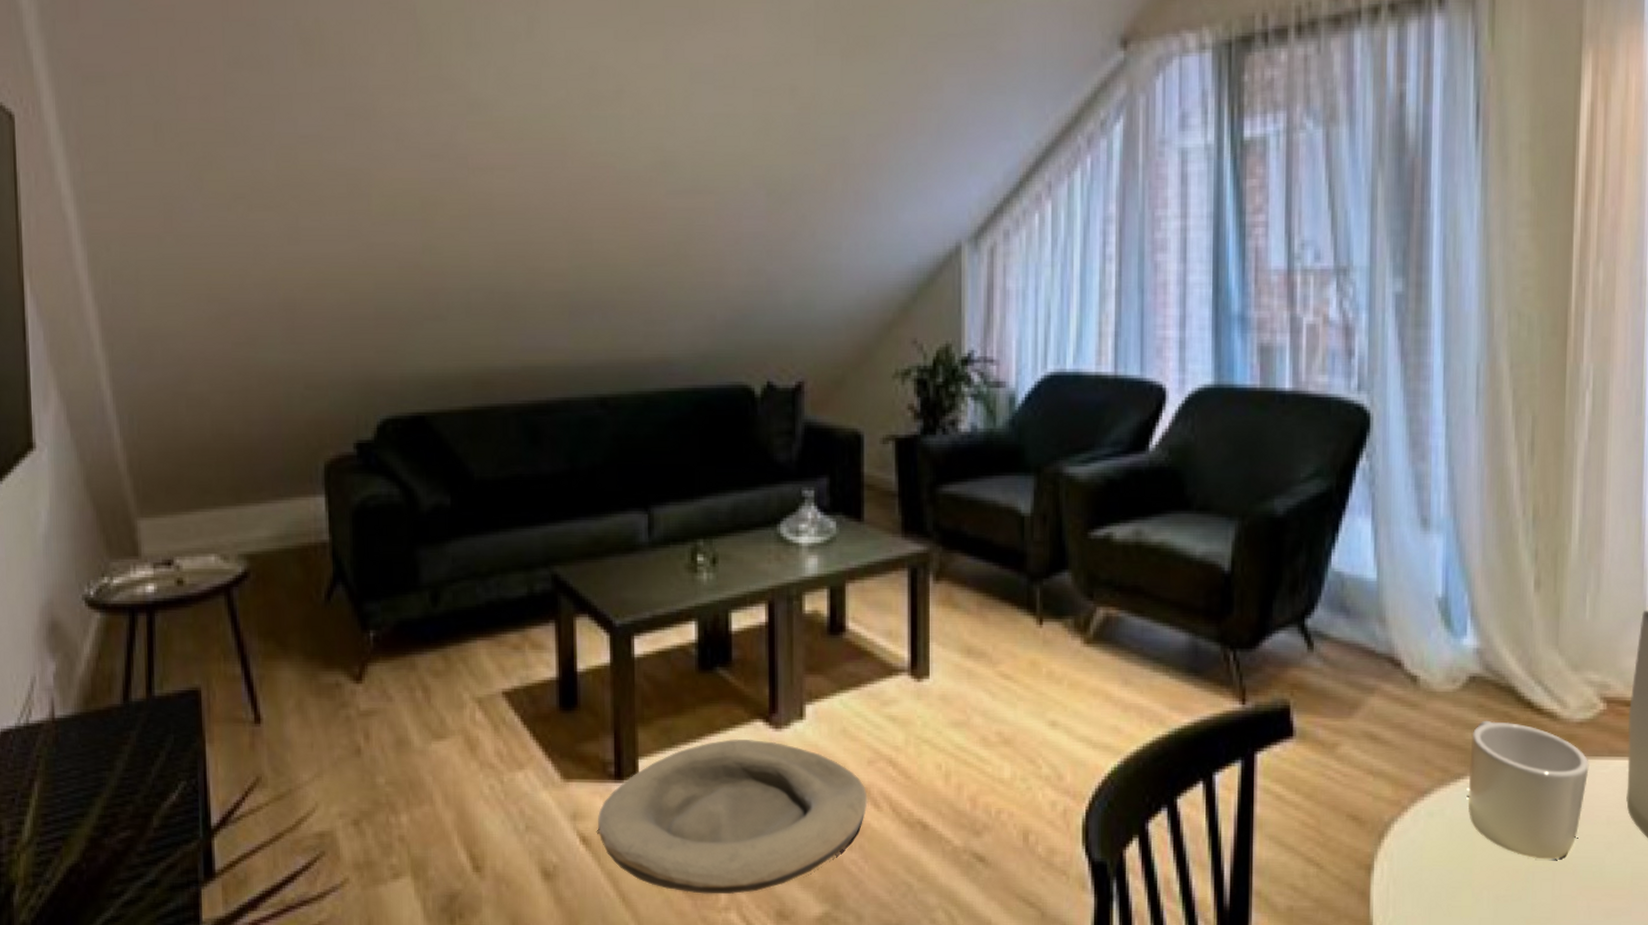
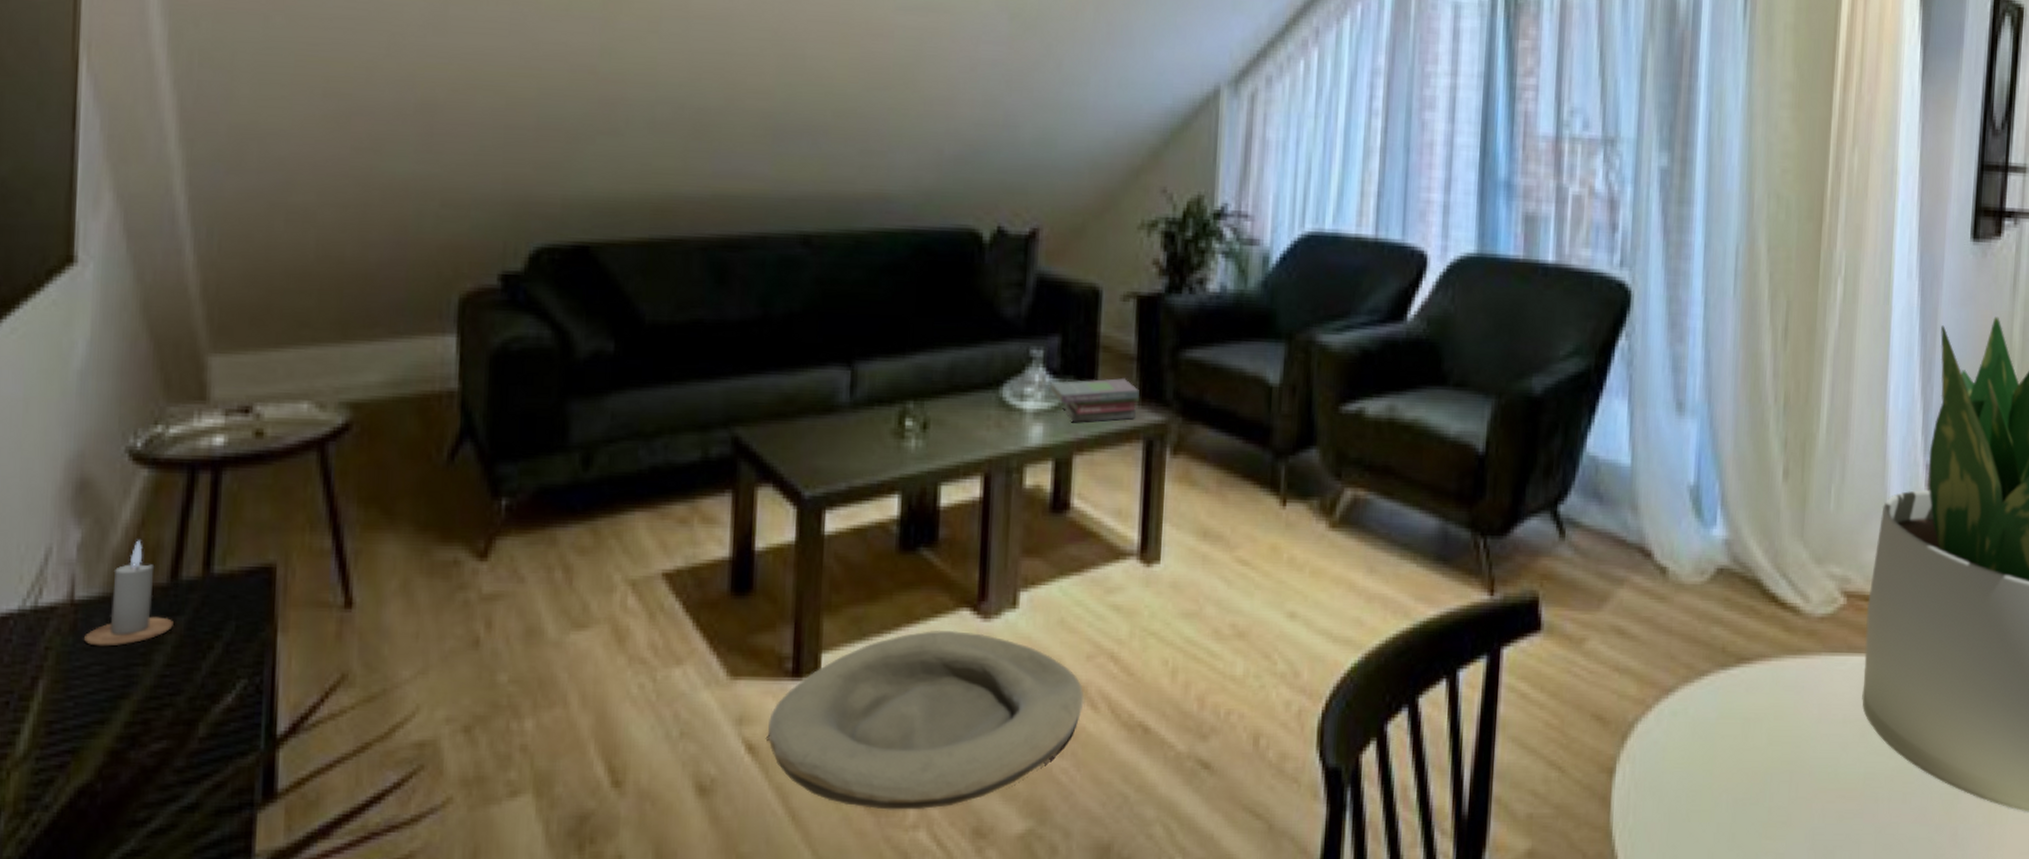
candle: none [63,670,128,755] -> present [83,540,173,647]
books: none [822,513,902,555] -> present [1050,378,1139,423]
mug: present [1468,720,1589,860] -> none [1710,614,1829,761]

